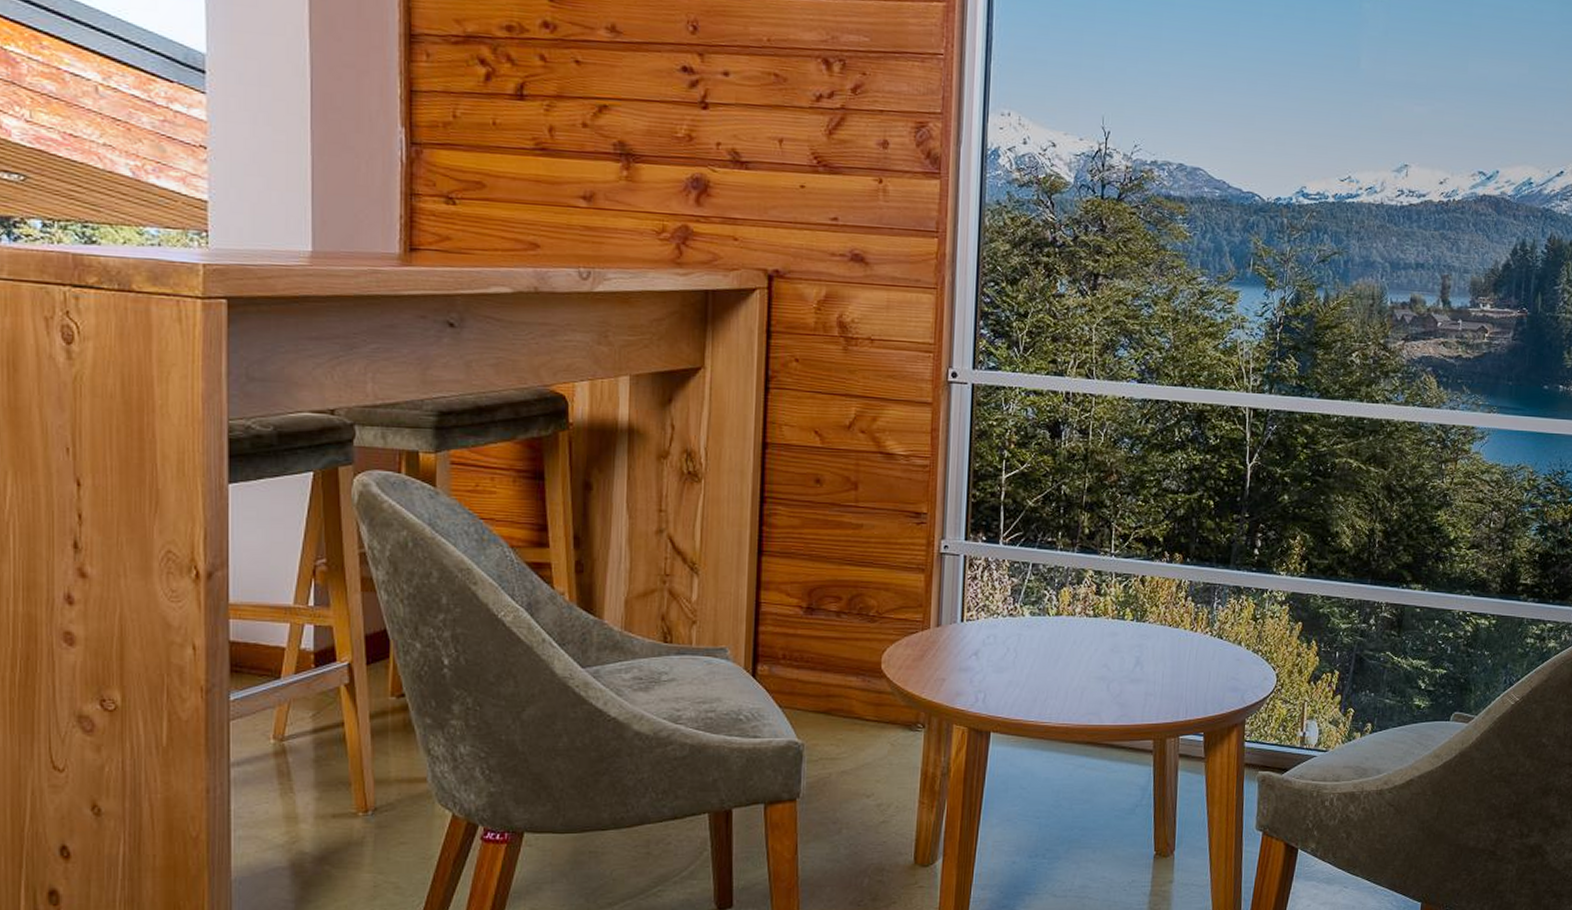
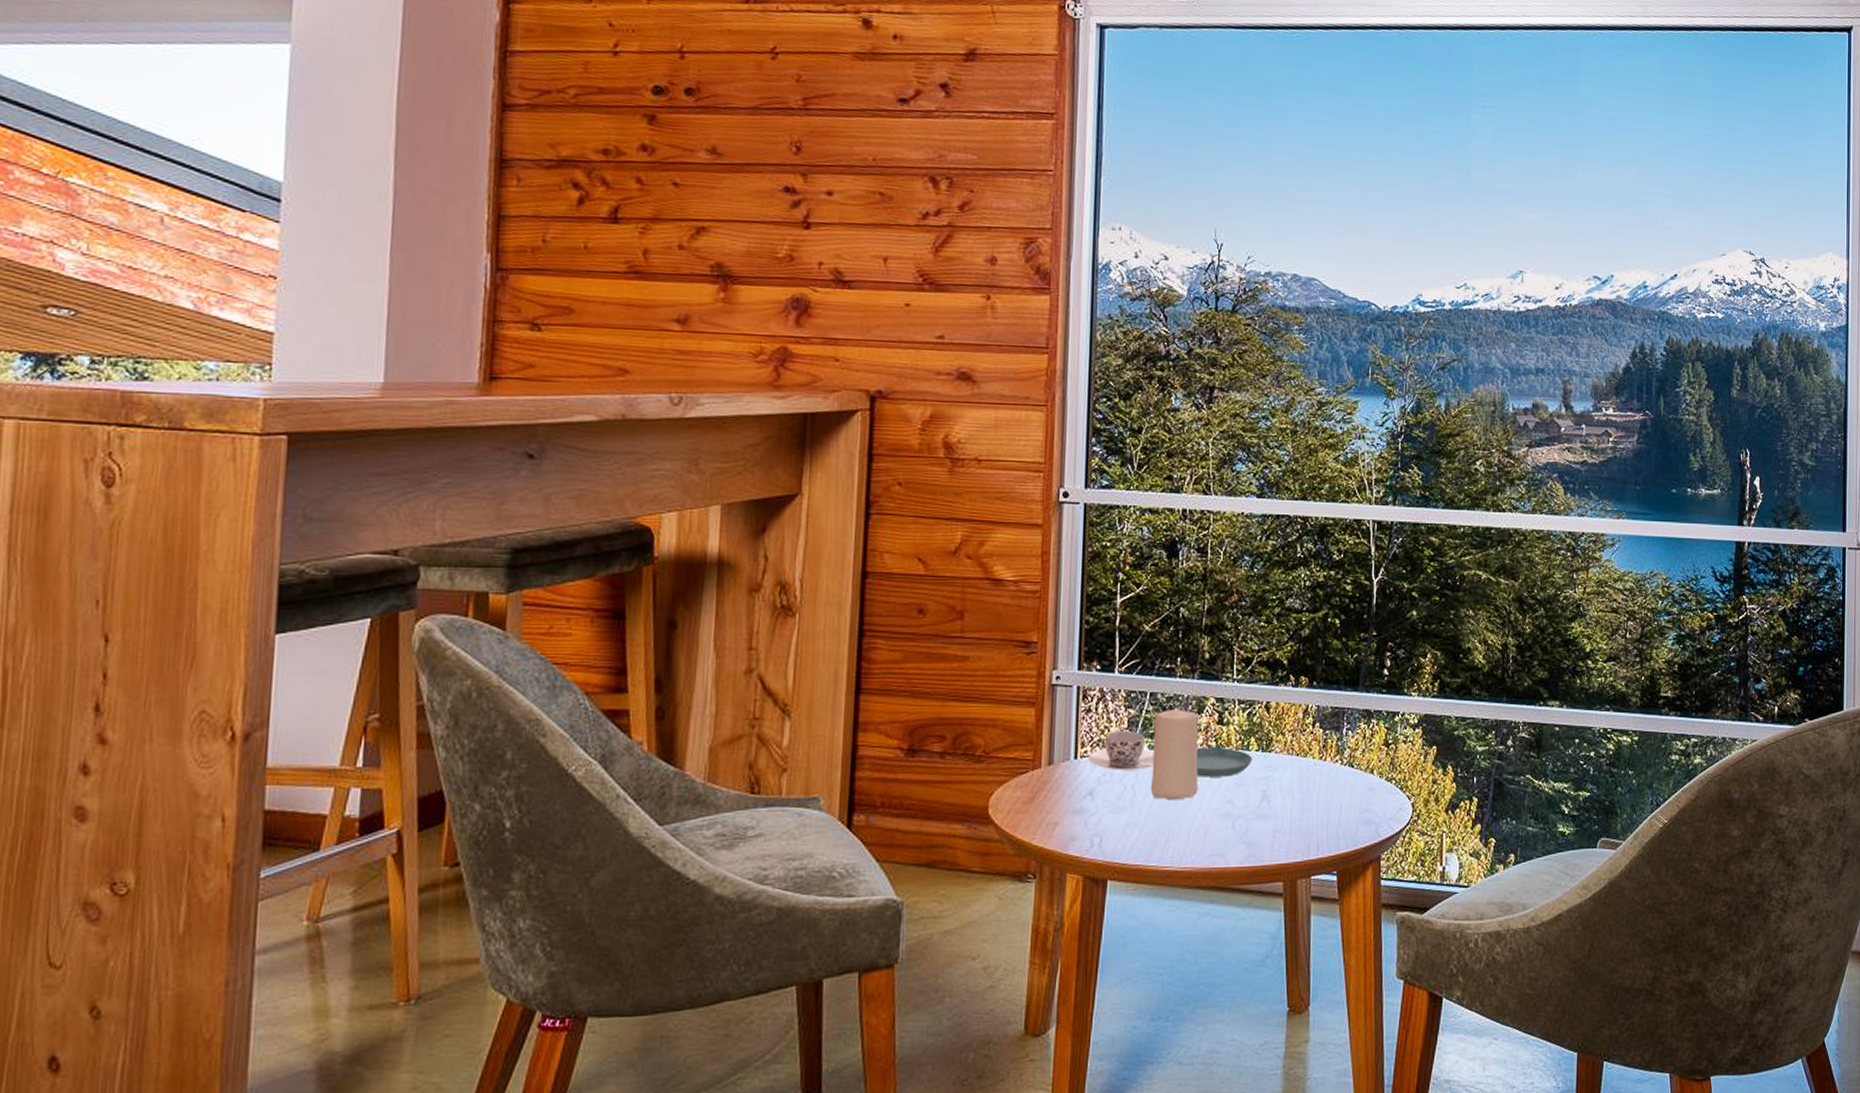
teacup: none [974,597,1035,634] -> present [1089,730,1154,770]
candle: none [1031,580,1078,663] -> present [1150,710,1199,800]
saucer: none [1074,616,1127,643] -> present [1196,747,1252,777]

